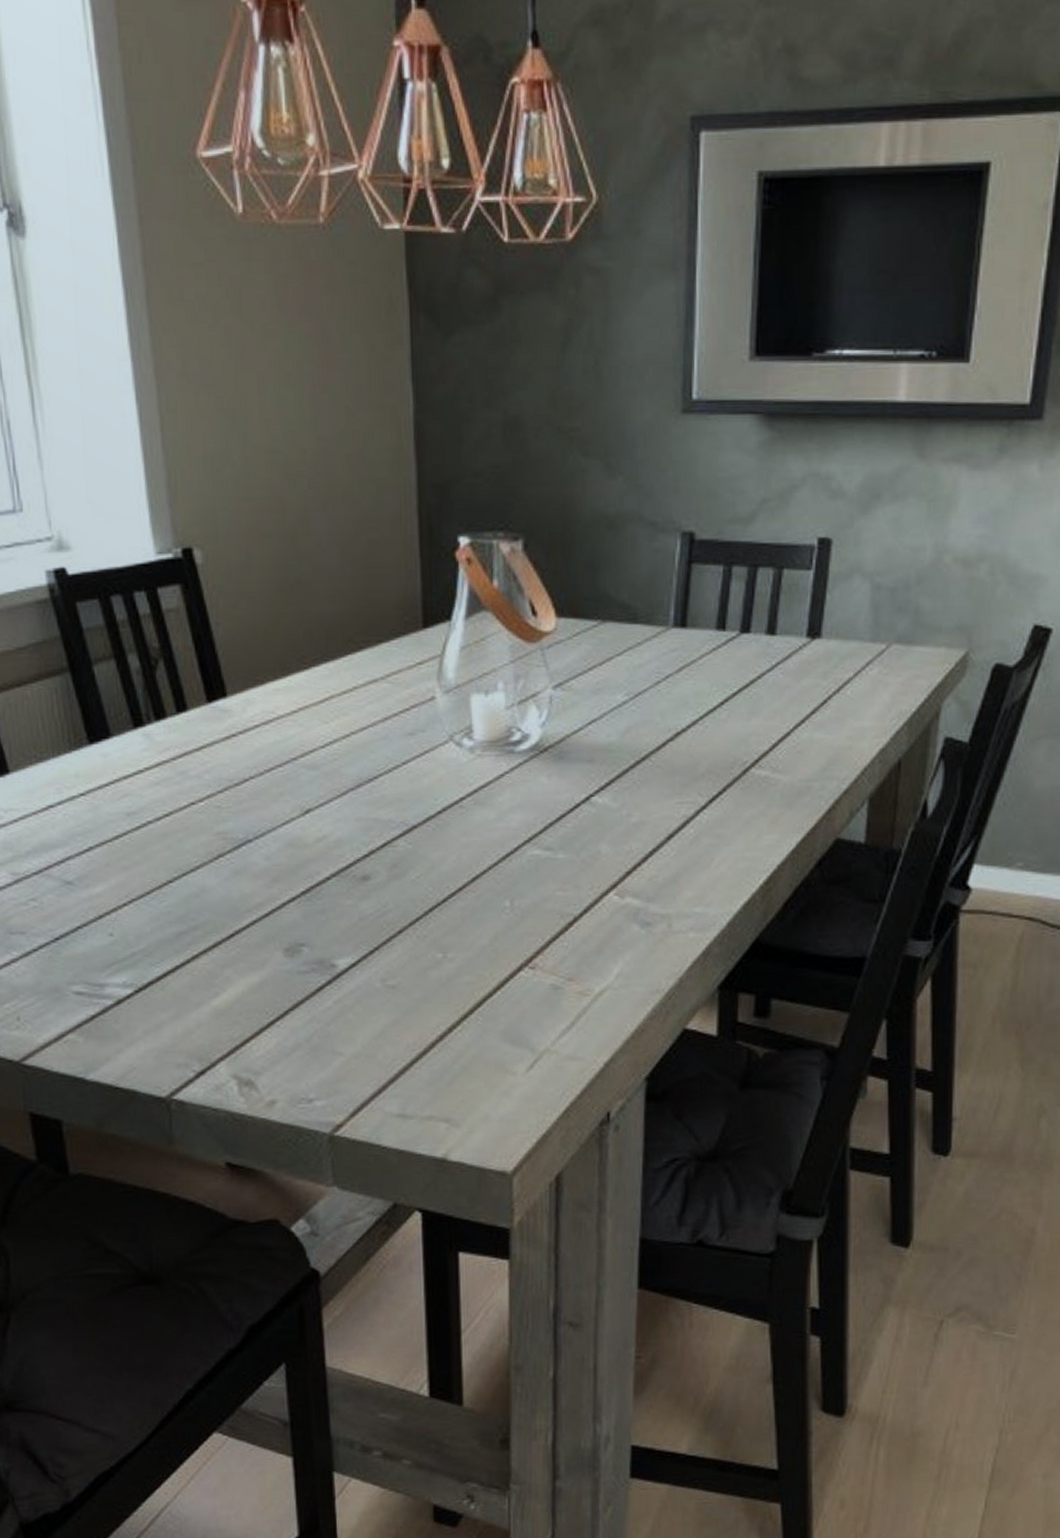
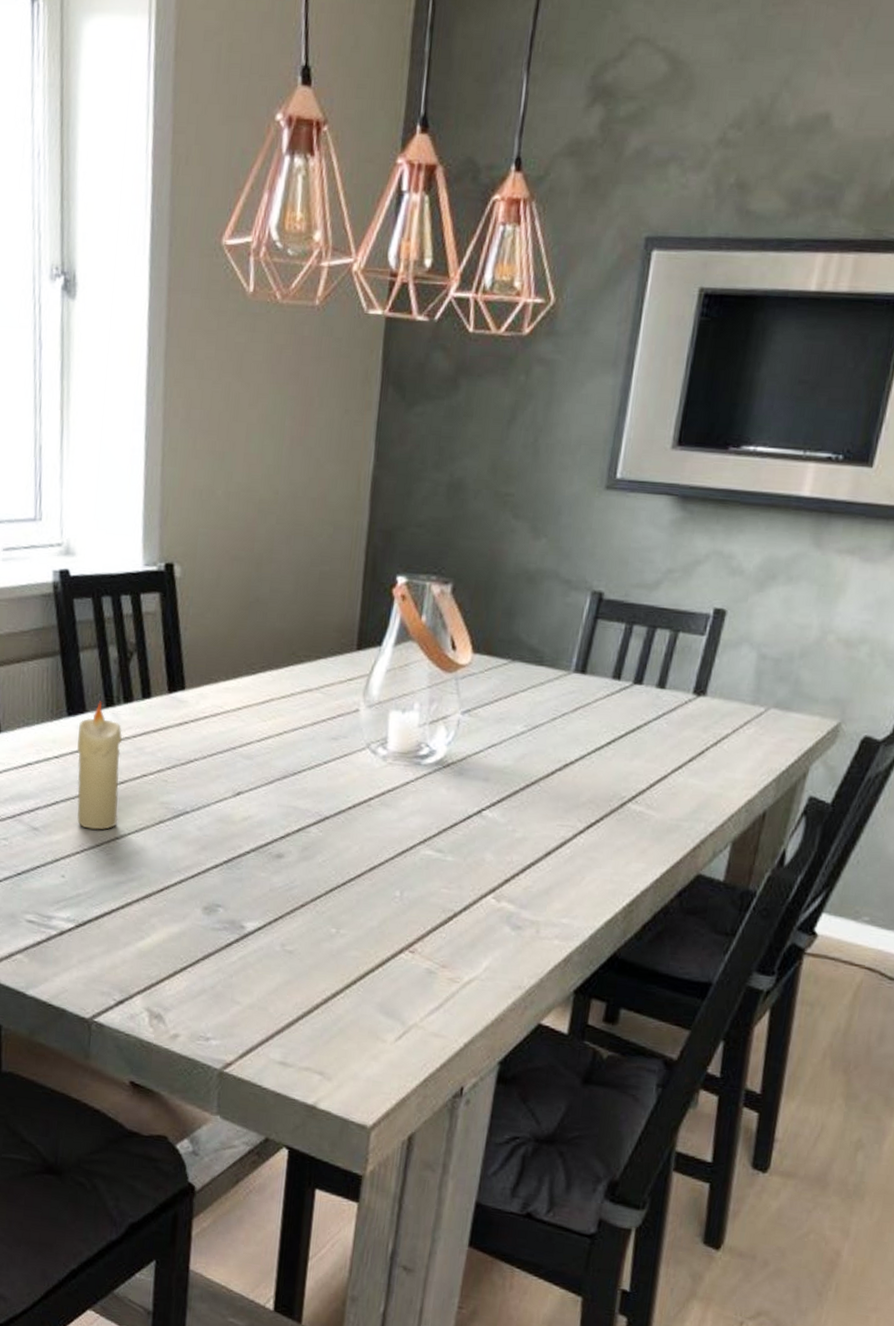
candle: none [105,721,168,875] -> present [77,701,122,830]

